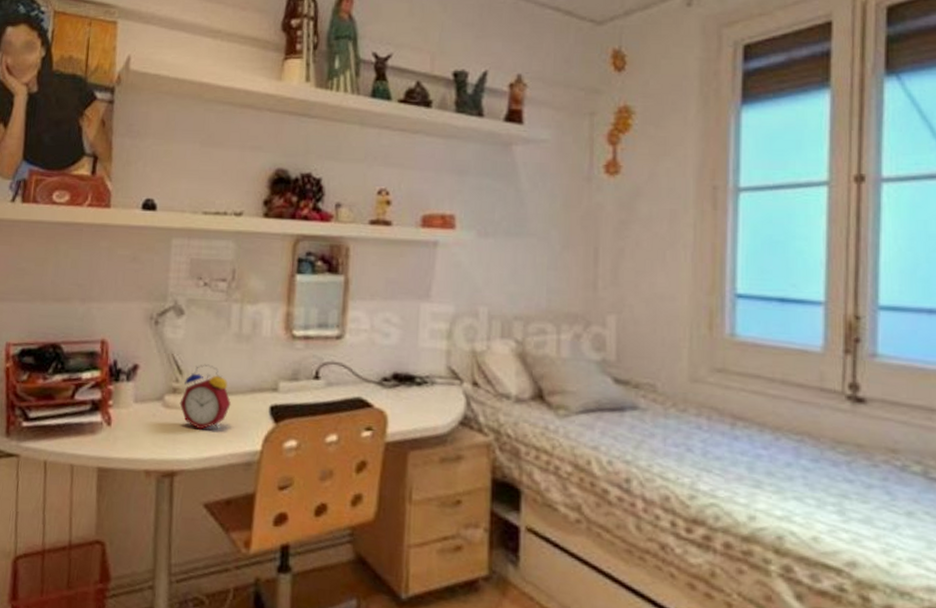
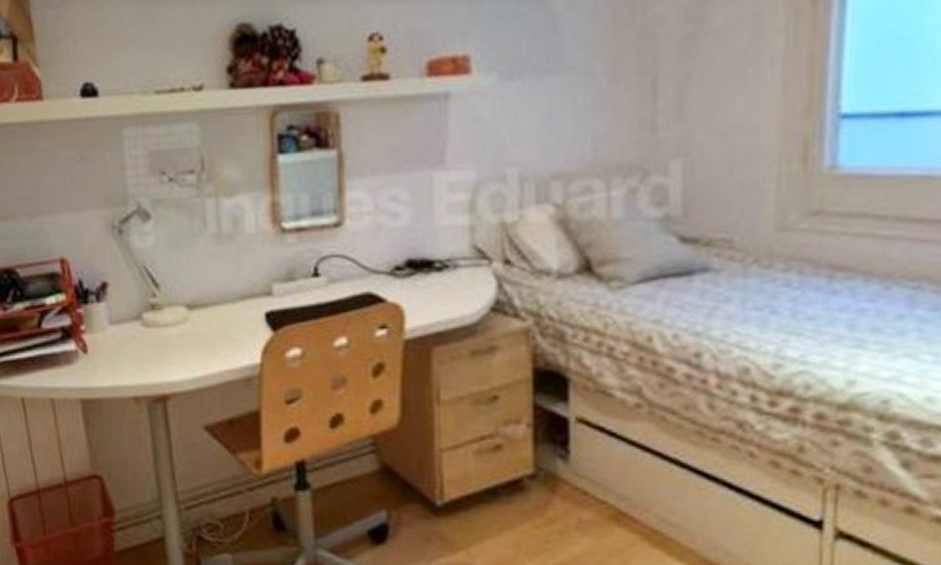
alarm clock: present [179,364,232,430] -> none [160,273,221,347]

